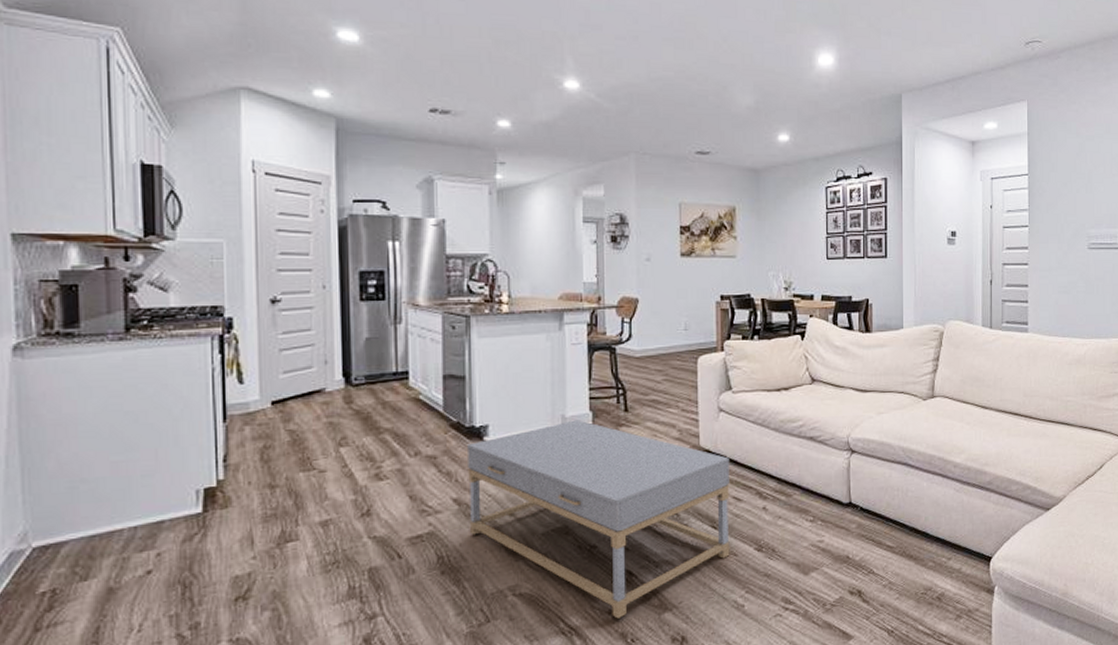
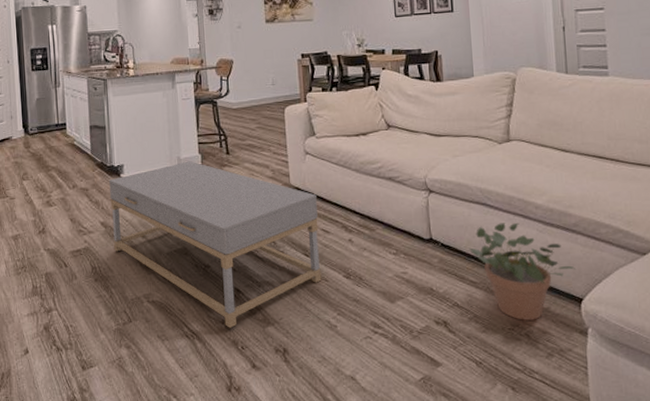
potted plant: none [888,482,988,584] -> present [469,222,577,320]

